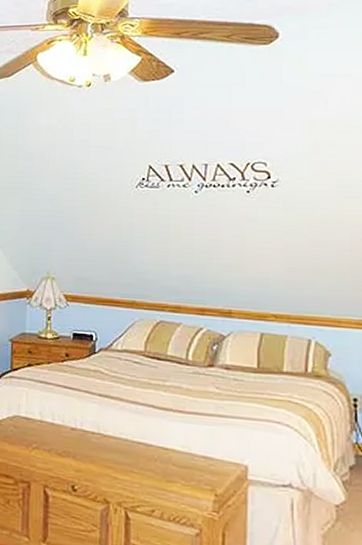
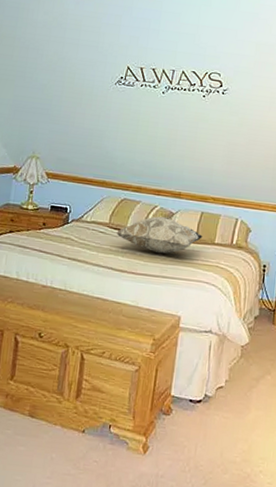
decorative pillow: none [155,340,266,387] -> present [116,216,203,254]

